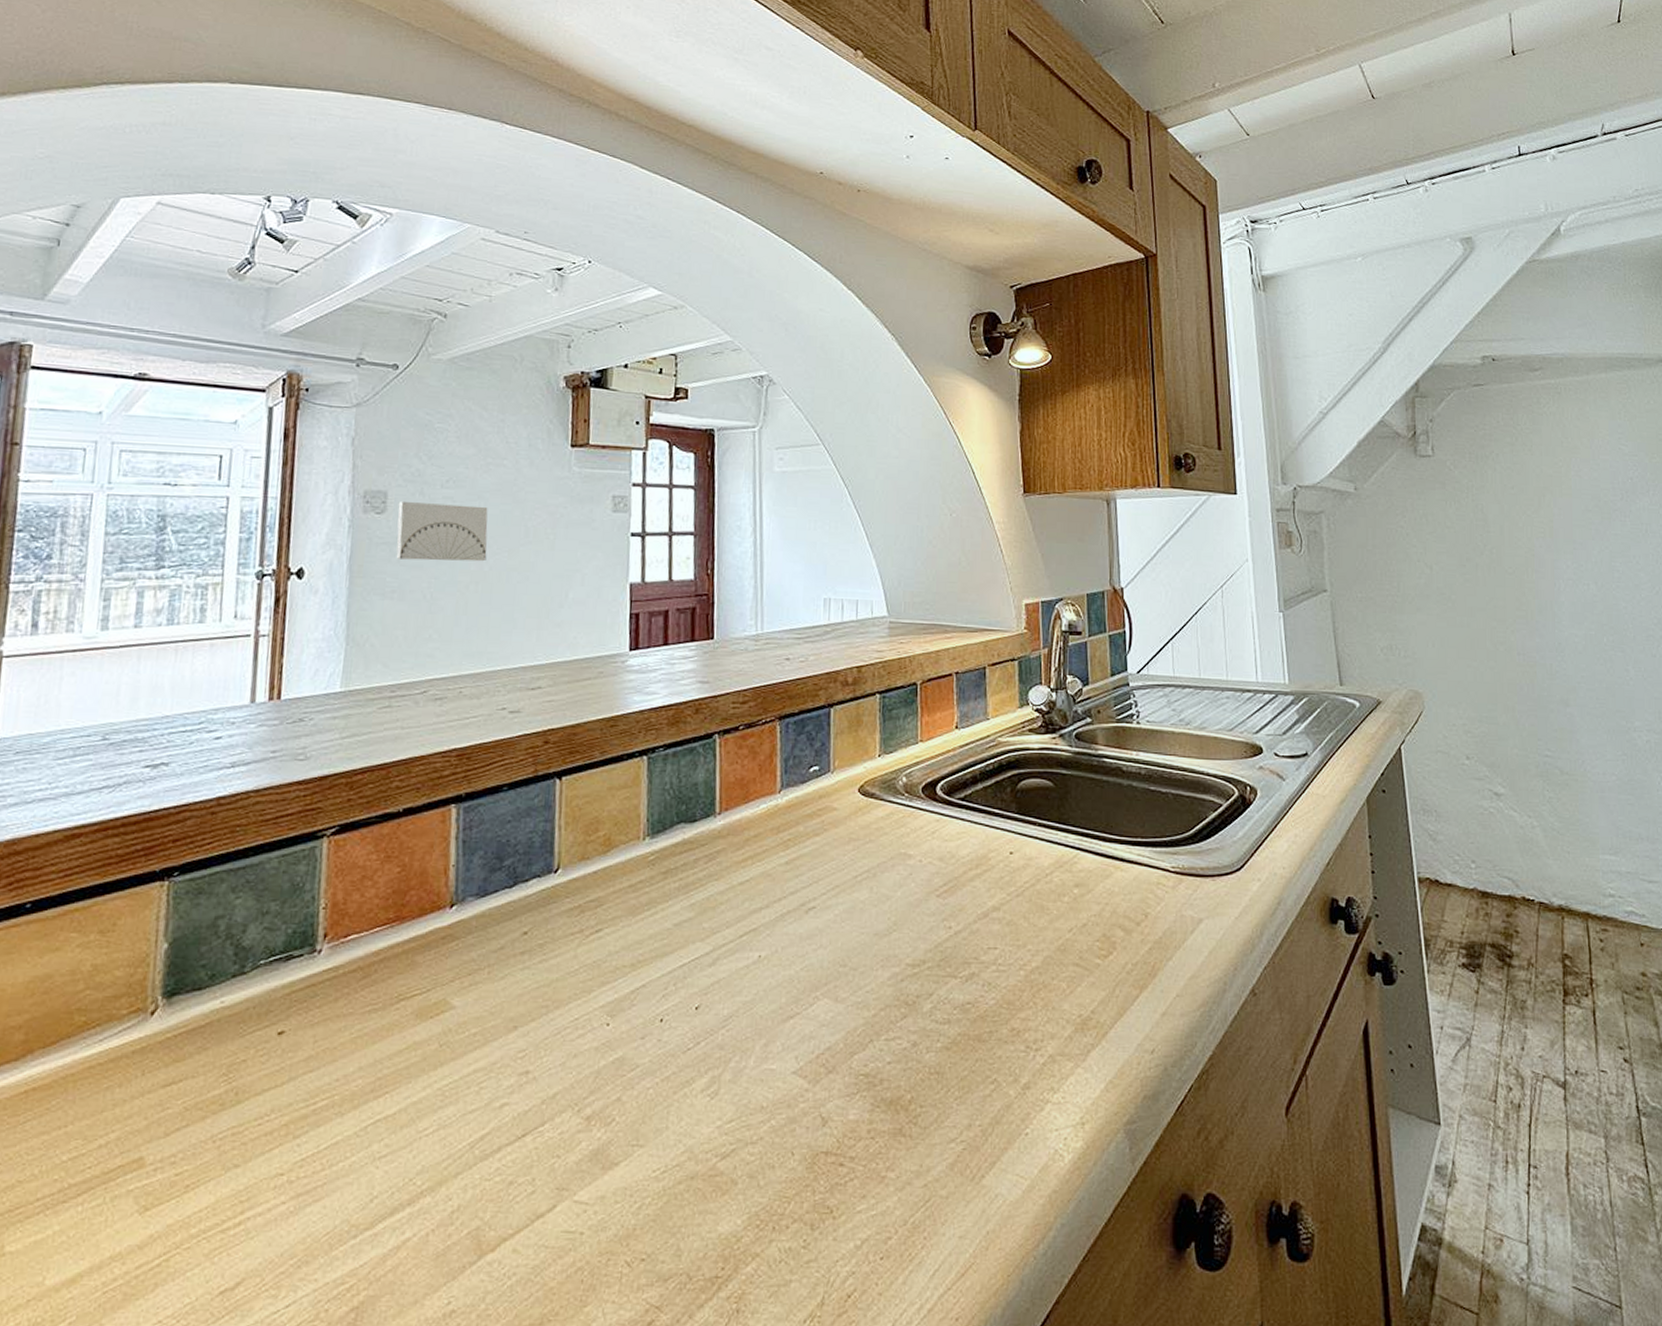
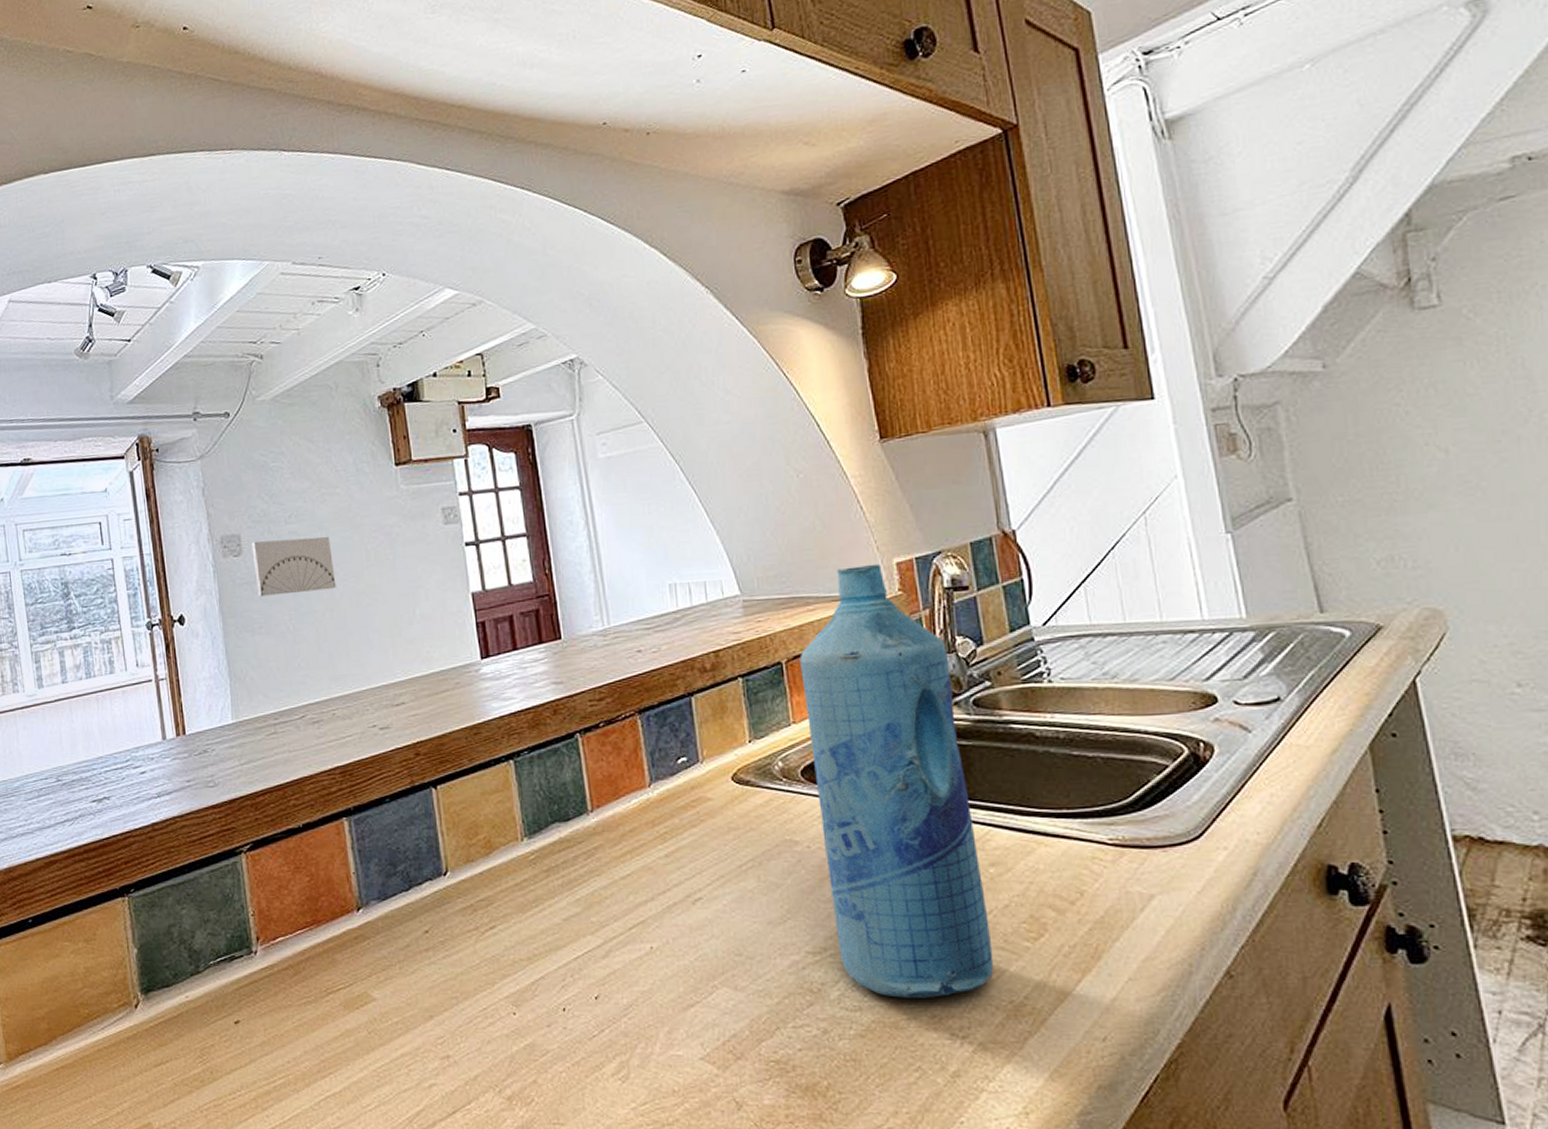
bottle: none [933,602,1069,1011] -> present [799,563,994,998]

